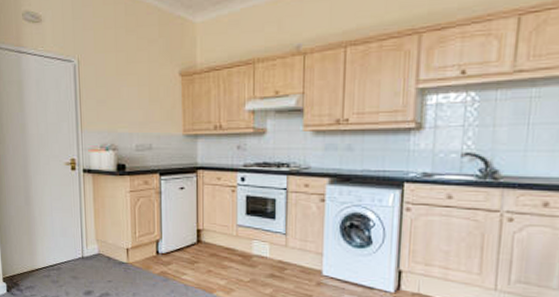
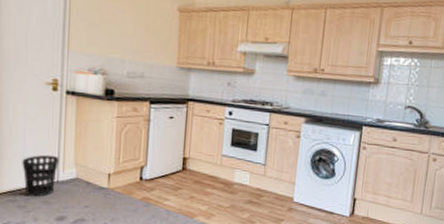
wastebasket: none [52,232,82,273] -> present [22,154,59,197]

